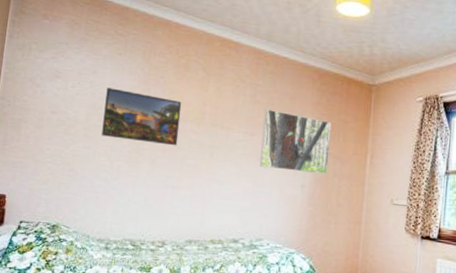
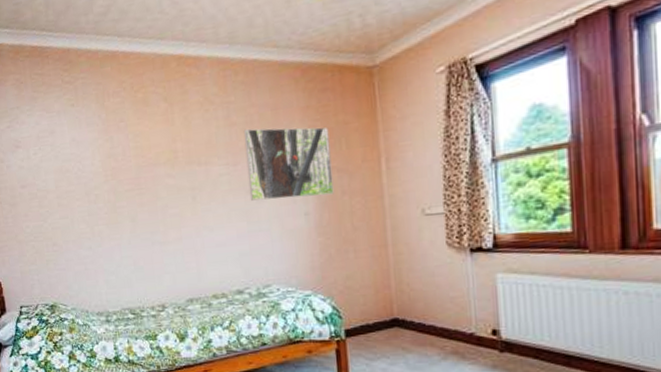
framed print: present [101,87,182,146] -> none [68,143,155,202]

